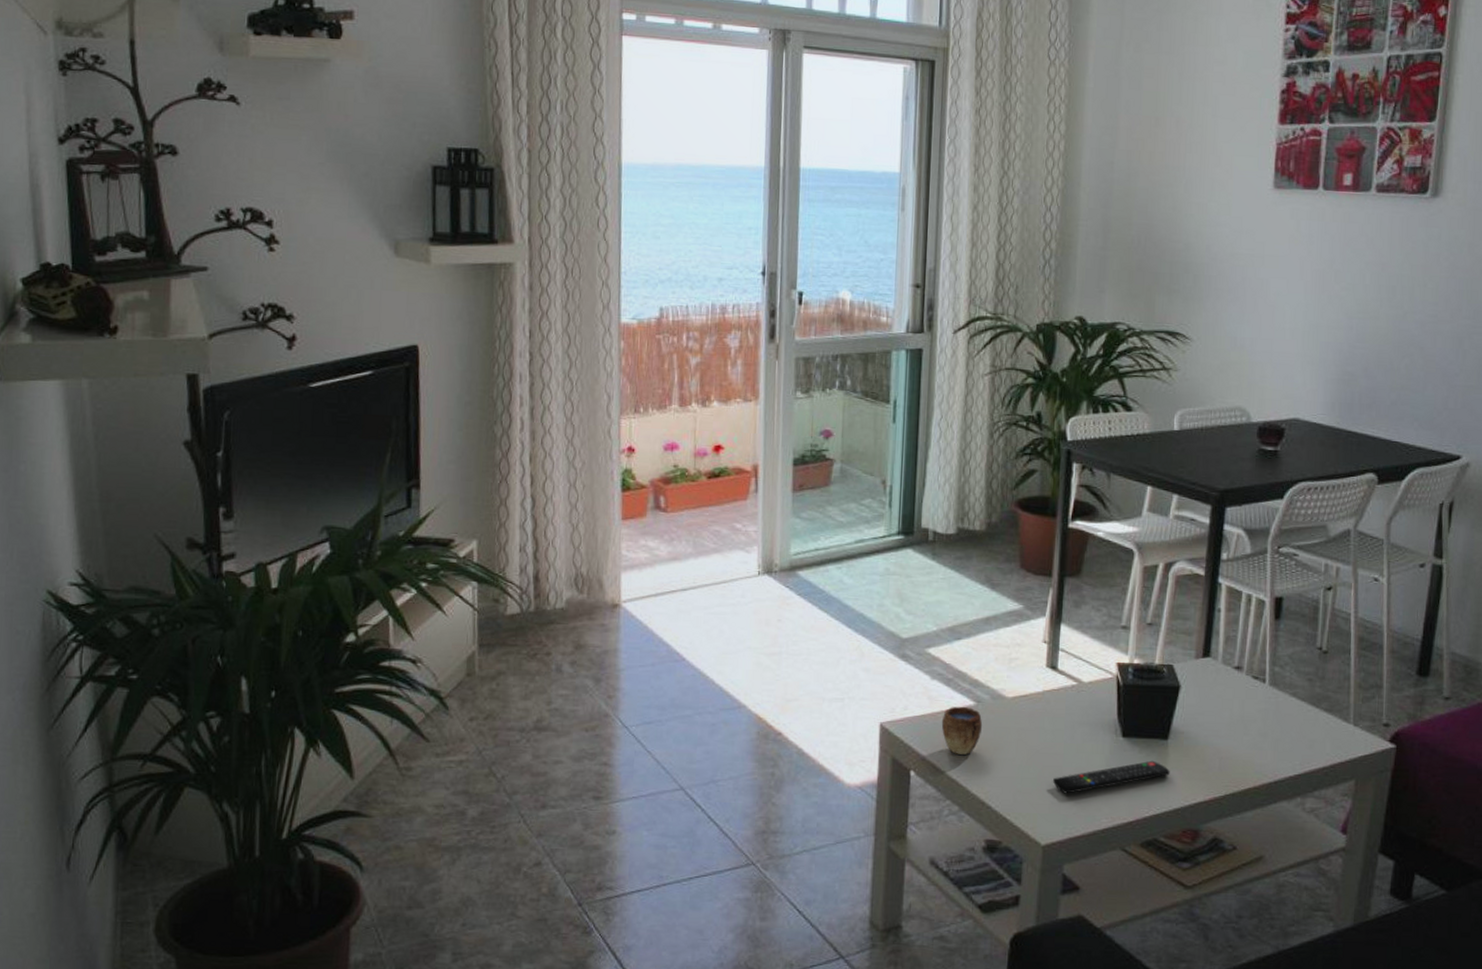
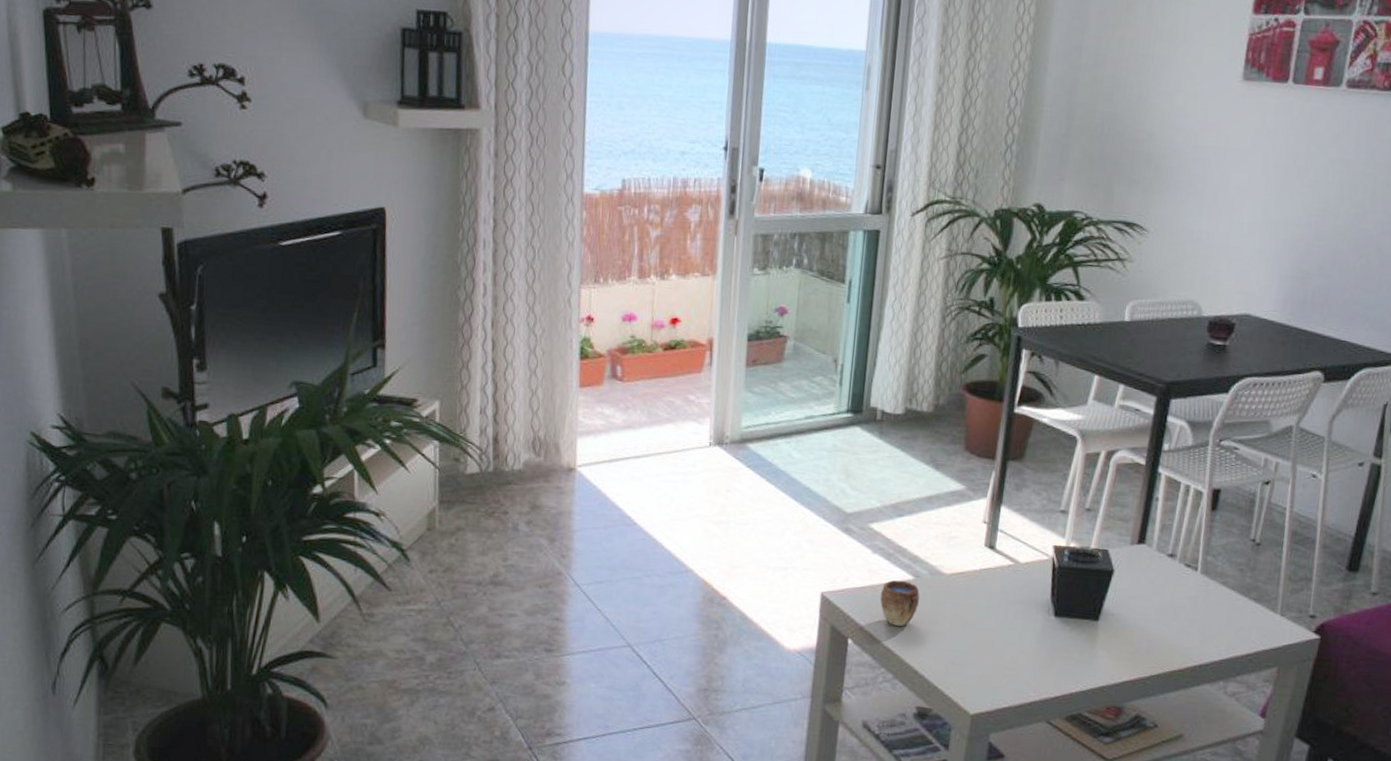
remote control: present [1052,760,1170,794] -> none [984,639,1099,668]

